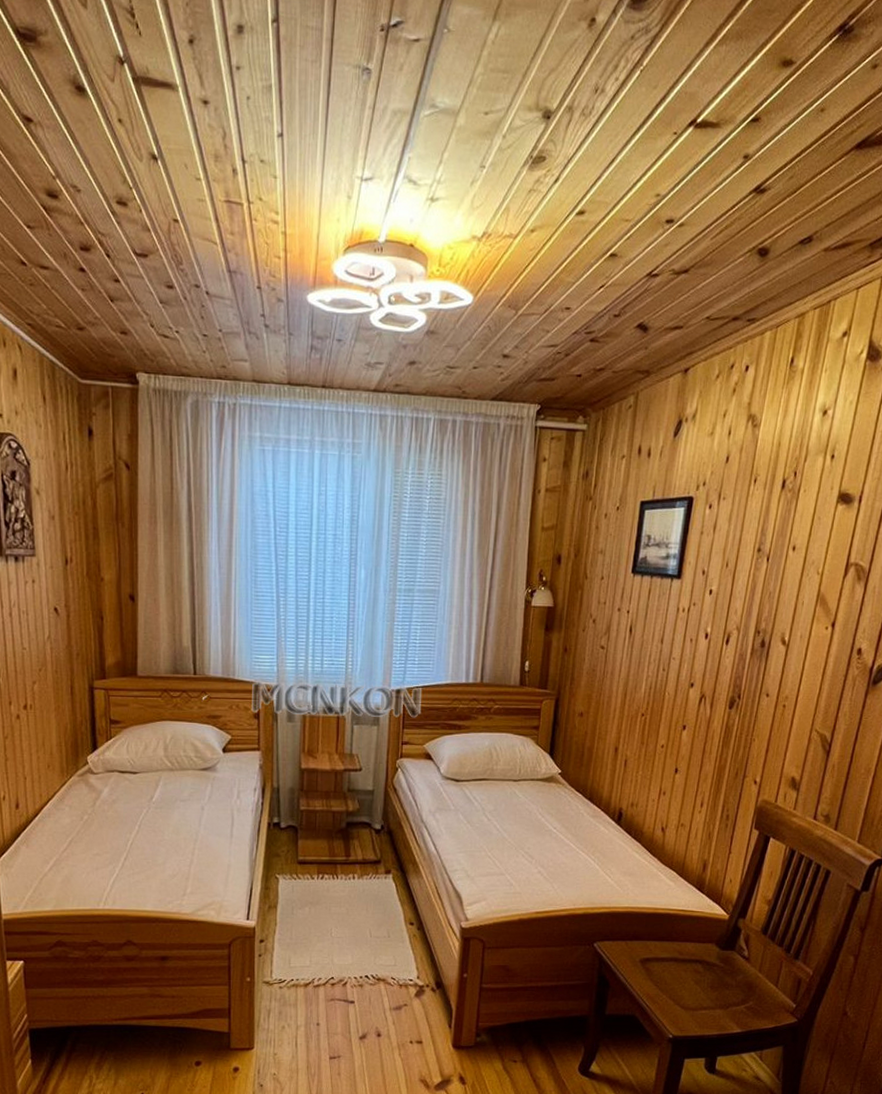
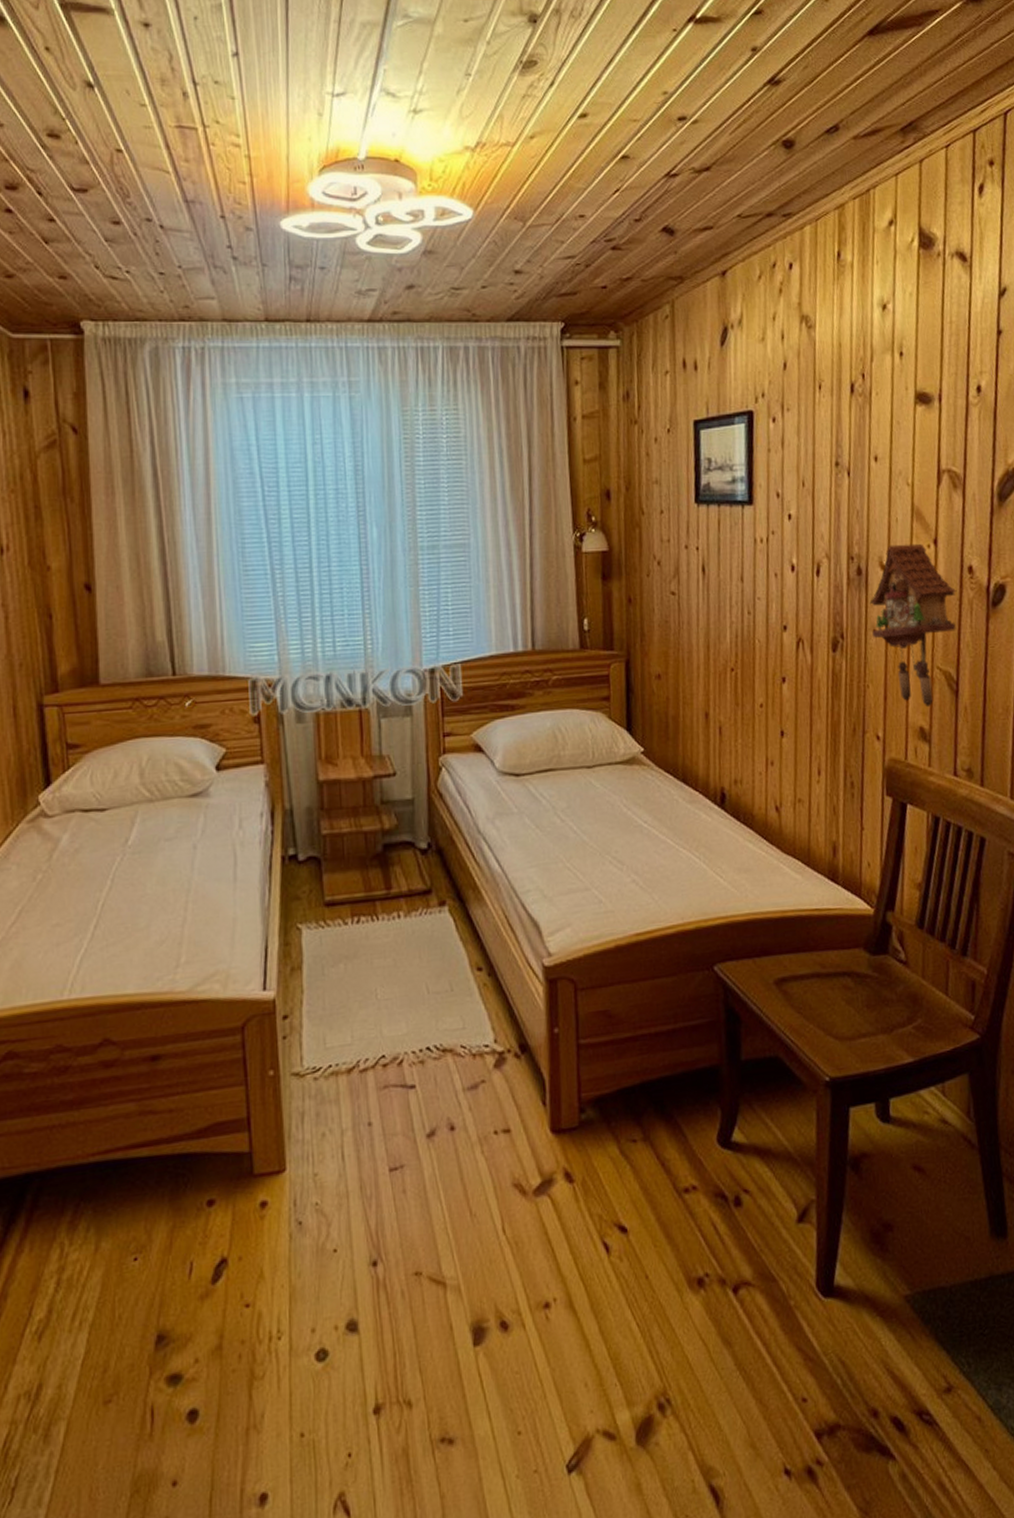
cuckoo clock: none [765,624,845,762] -> present [870,543,957,708]

